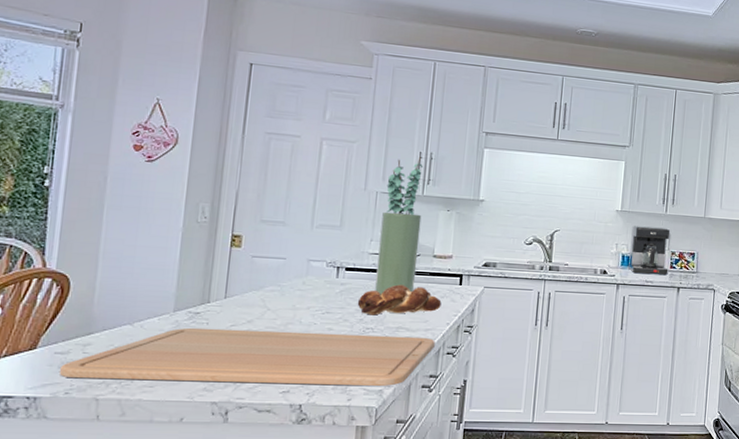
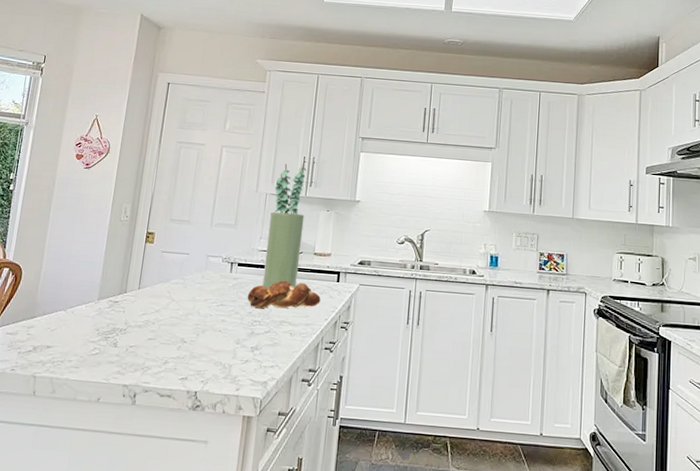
chopping board: present [59,327,435,387] -> none [8,315,315,379]
coffee maker: present [628,226,671,275] -> none [497,226,538,277]

